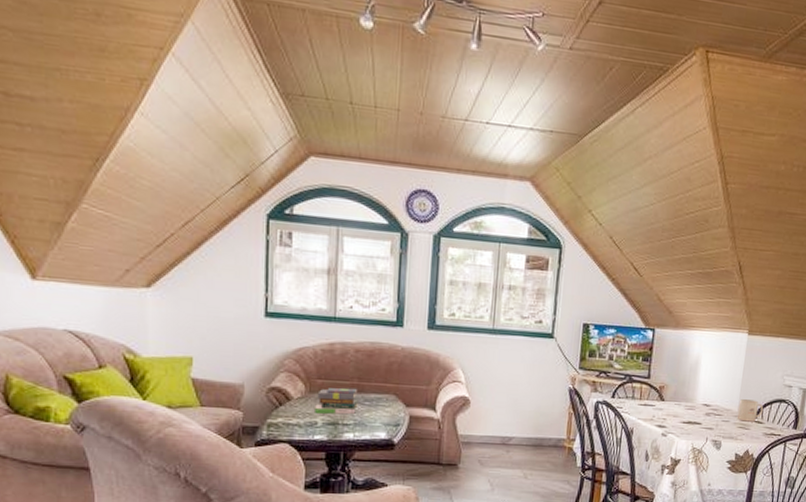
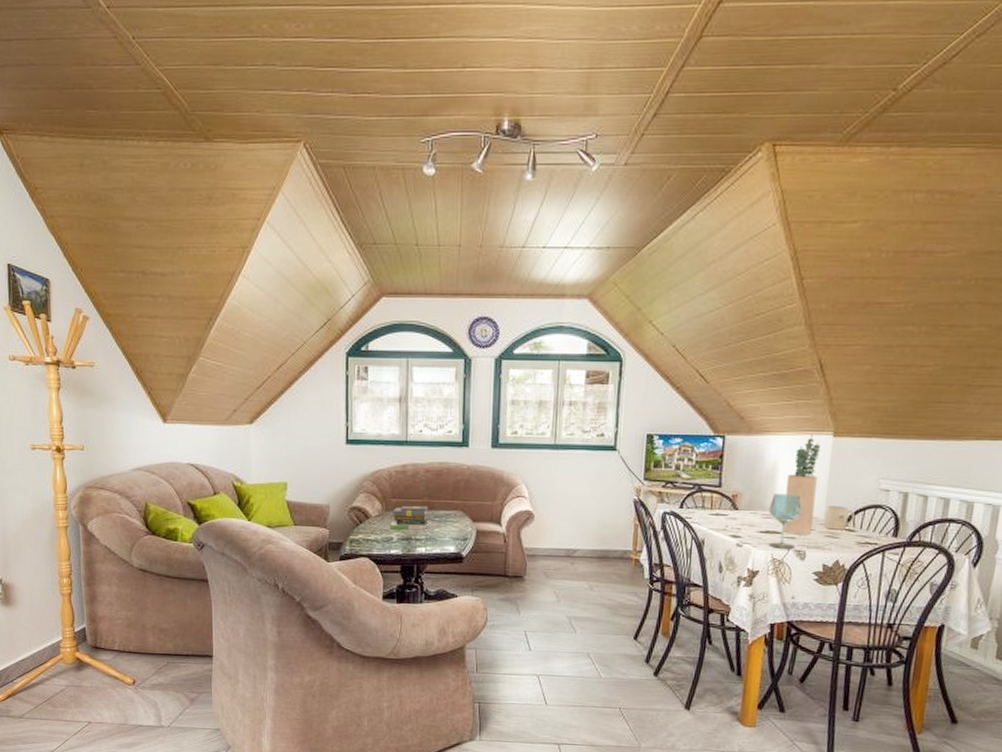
wine glass: none [689,386,720,439] -> present [768,494,803,549]
vase: none [703,330,738,427] -> present [783,433,821,536]

